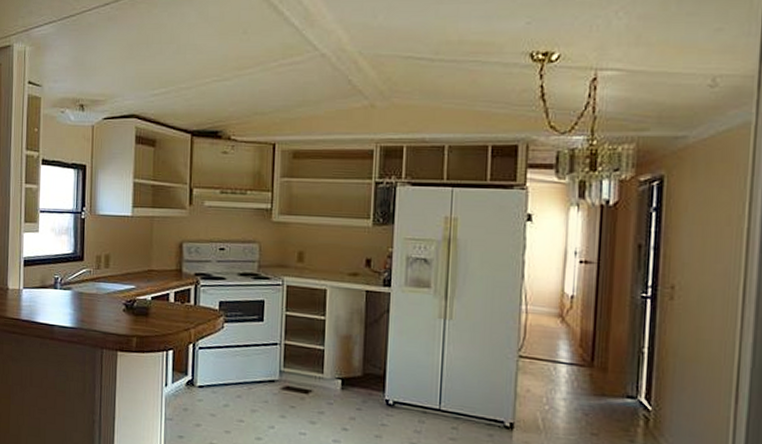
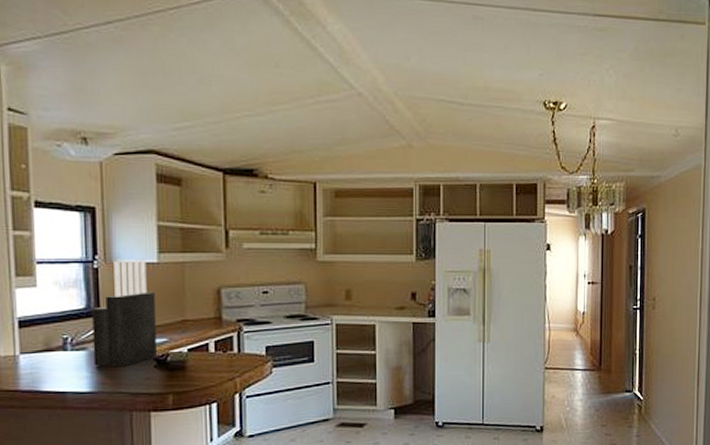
knife block: none [76,212,128,308] -> present [92,260,158,367]

